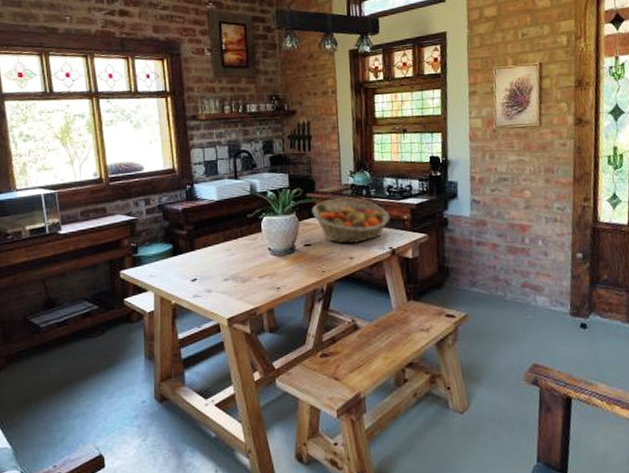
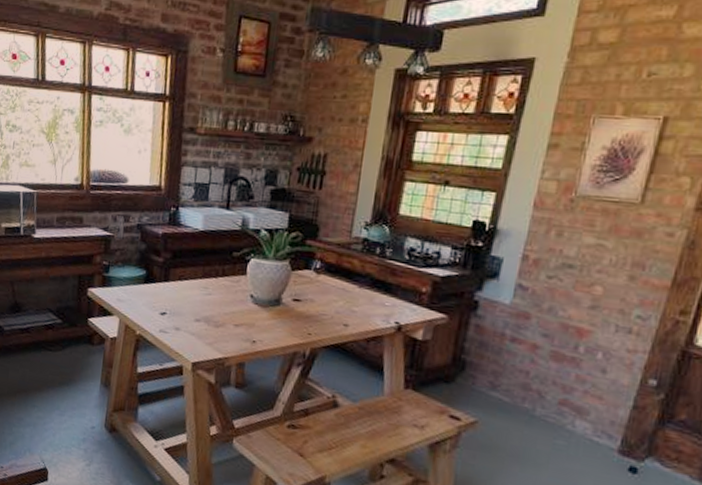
fruit basket: present [312,196,391,244] -> none [309,251,405,310]

